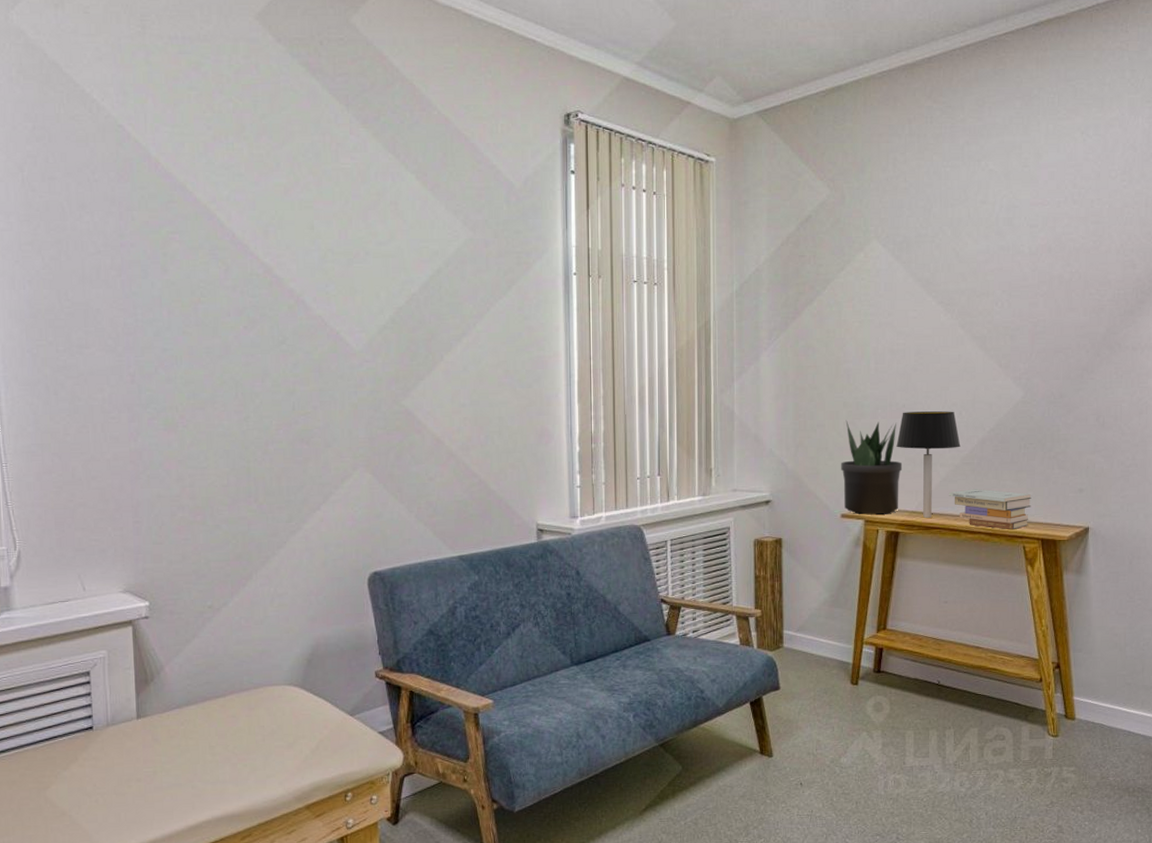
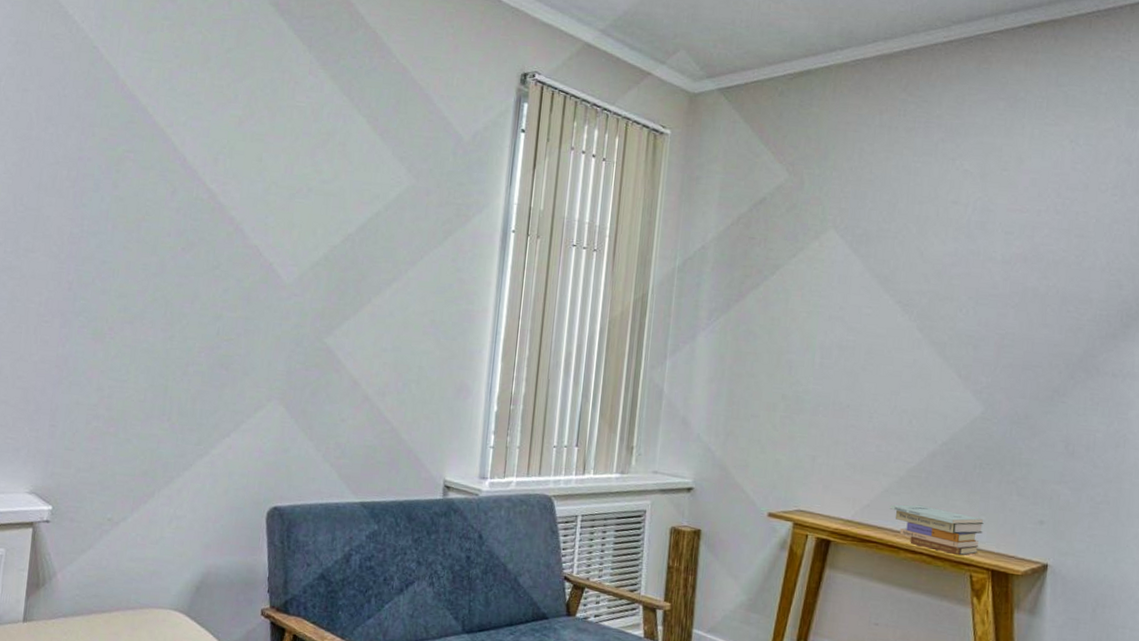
planter: present [841,420,903,515] -> none [772,413,841,520]
table lamp: present [896,411,961,519] -> none [836,412,908,531]

